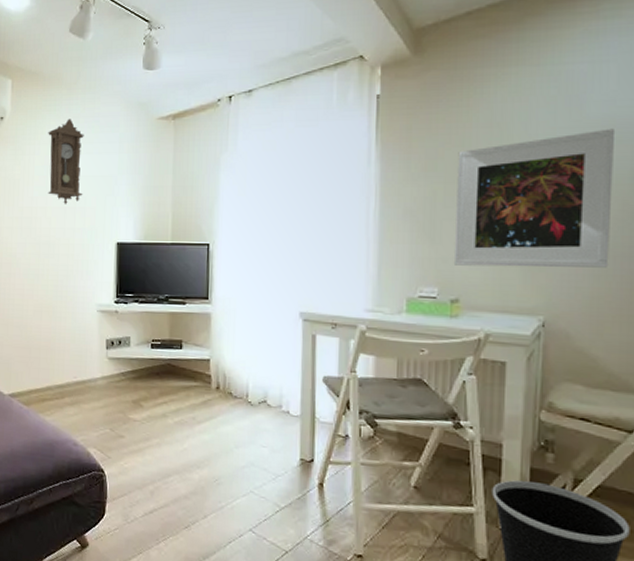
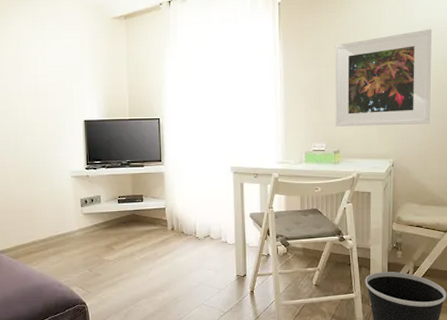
pendulum clock: present [48,118,84,204] -> none [17,17,52,90]

